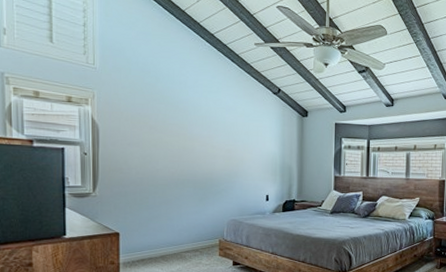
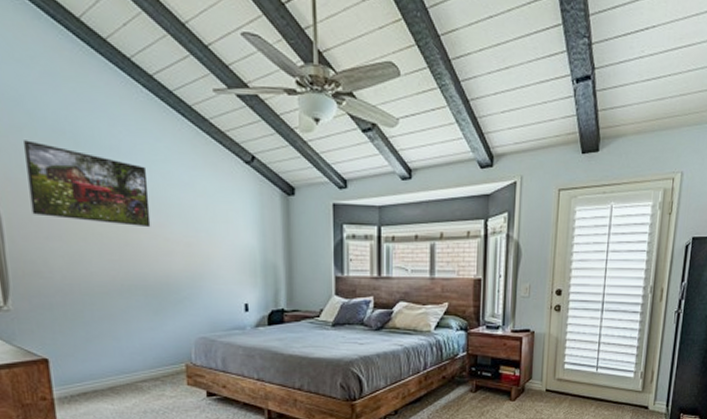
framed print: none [120,77,204,138] -> present [22,140,151,228]

